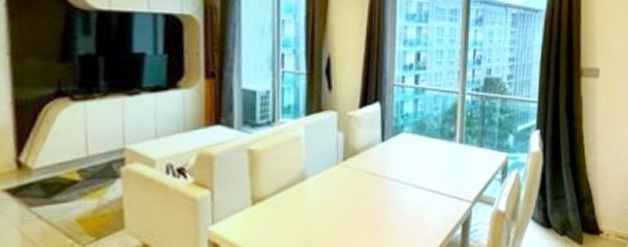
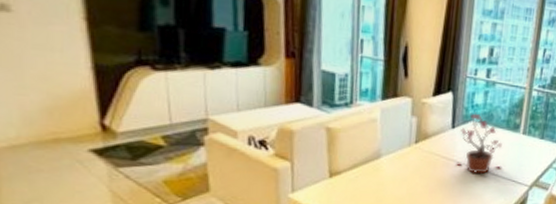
potted plant: none [389,123,438,191] -> present [456,113,502,174]

